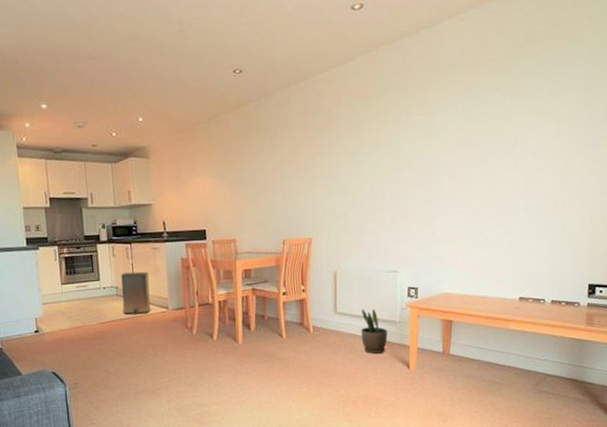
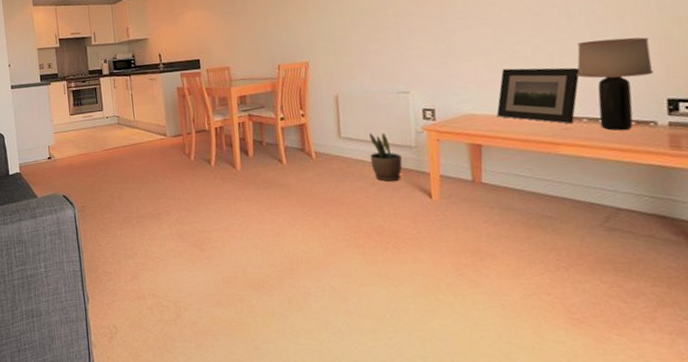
pedal bin: present [121,271,151,316] -> none [122,101,150,143]
picture frame: none [466,253,531,304] -> present [496,67,580,124]
table lamp: none [528,231,582,310] -> present [576,37,654,131]

